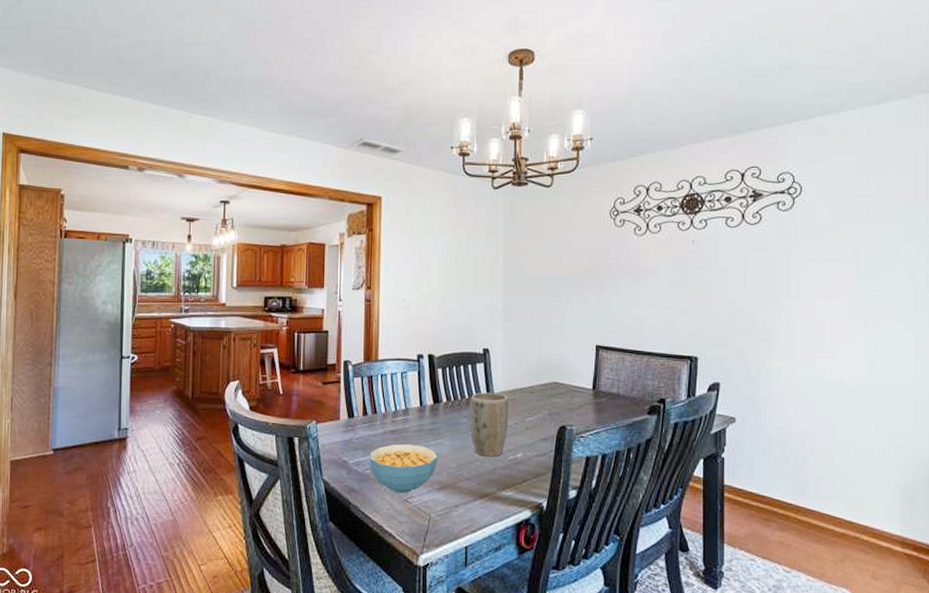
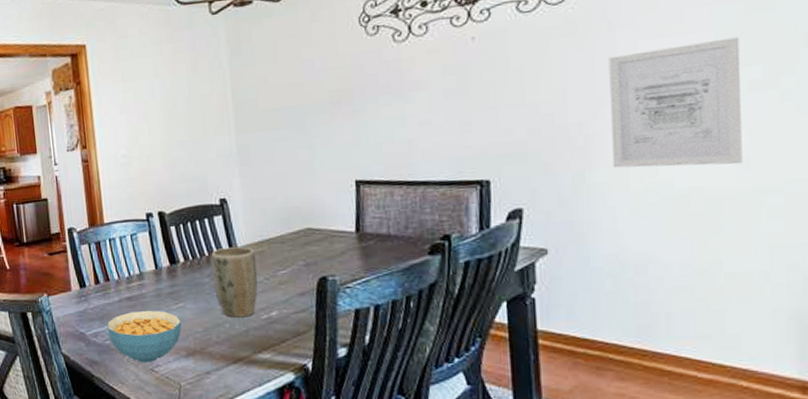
wall art: none [784,268,872,365] -> present [608,37,743,168]

